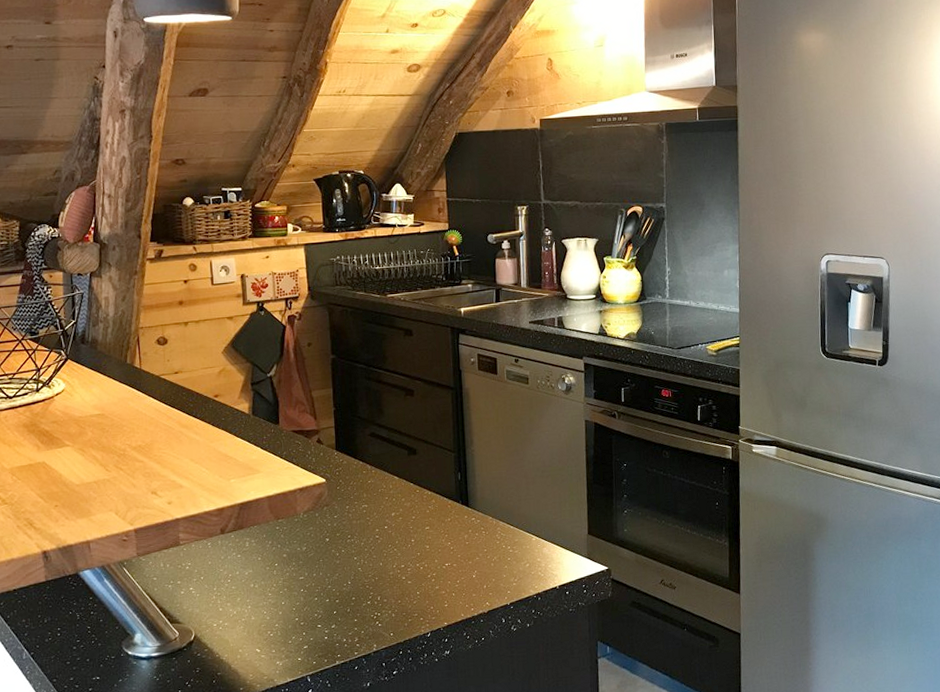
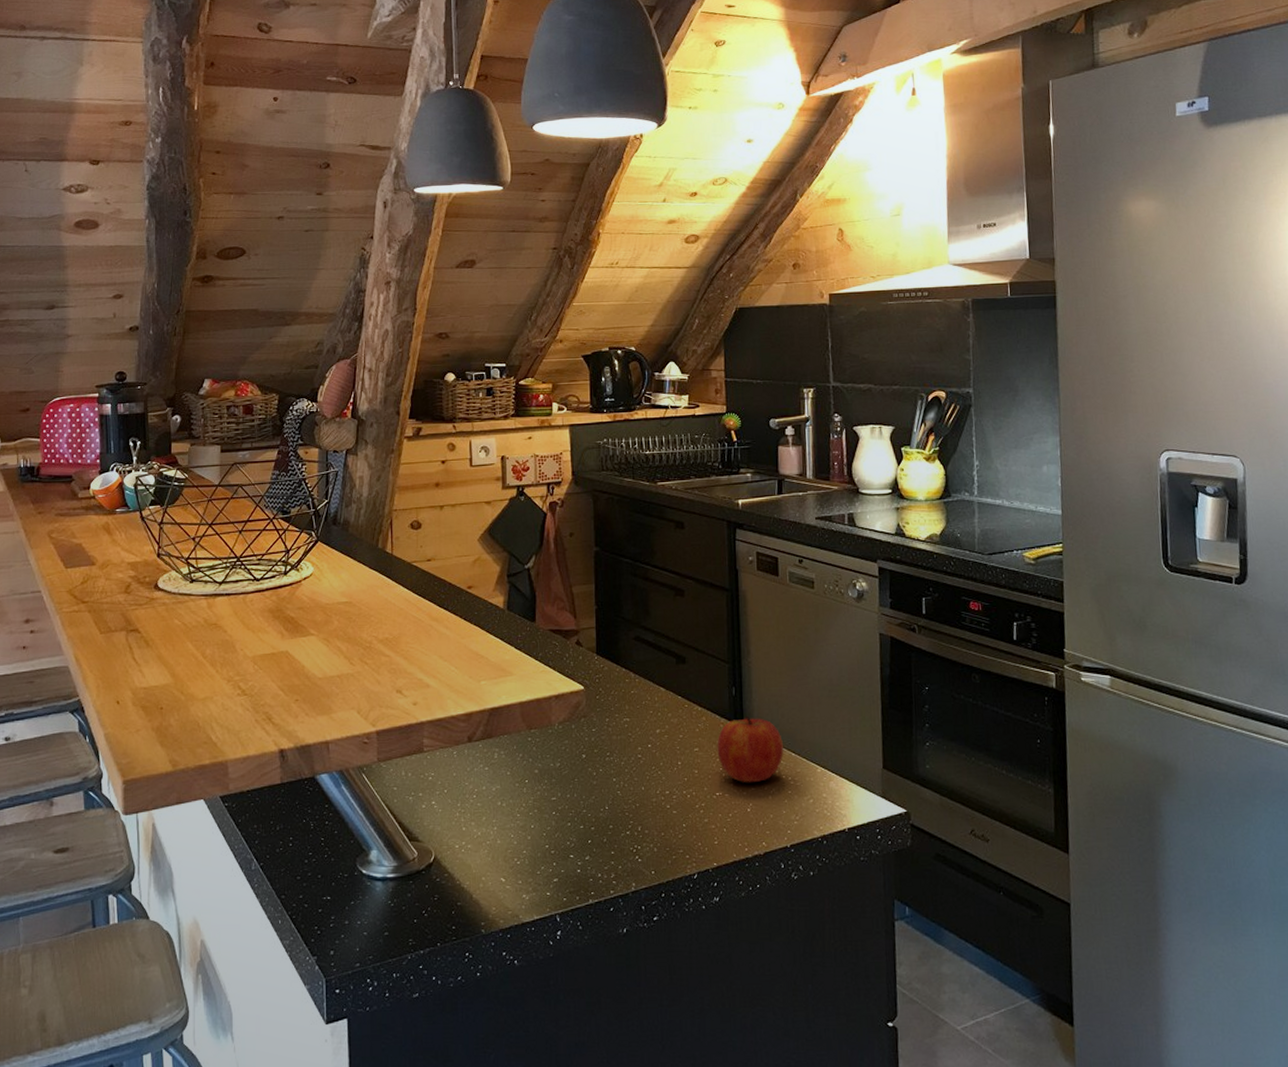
fruit: none [445,496,504,554] -> present [717,715,784,783]

